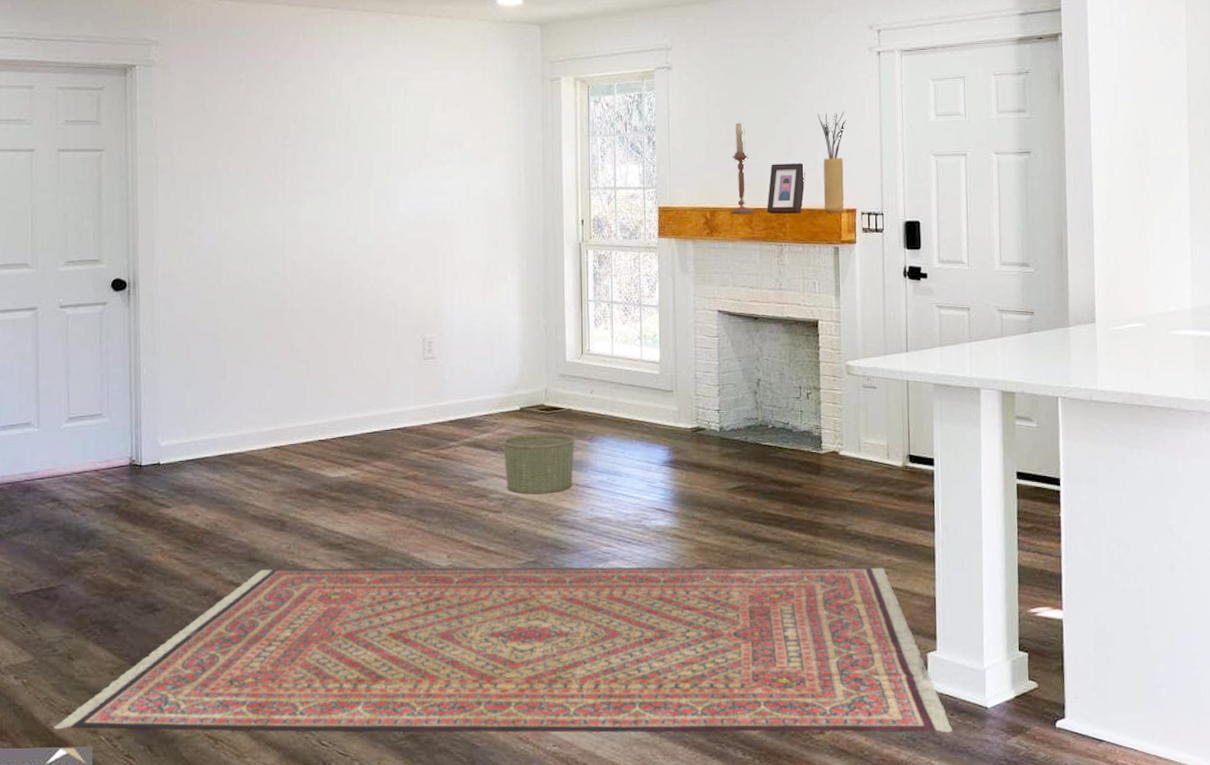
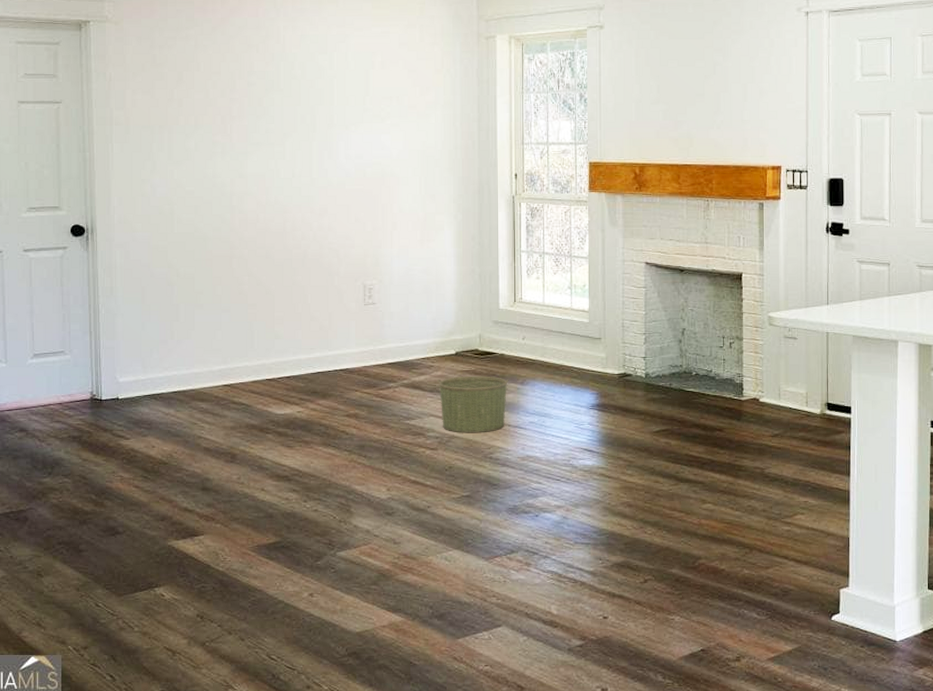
area rug: present [54,566,952,733] -> none [26,497,862,664]
candlestick: present [729,122,754,215] -> none [658,80,682,170]
picture frame: present [767,163,805,214] -> none [694,121,732,170]
vase: present [817,111,847,214] -> none [745,70,774,171]

